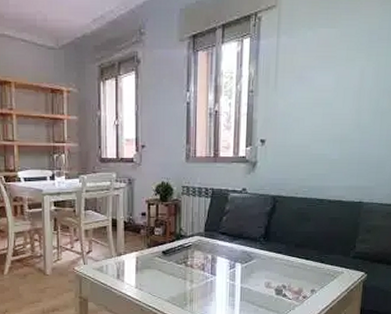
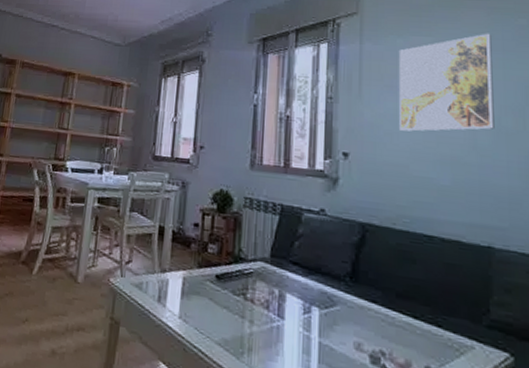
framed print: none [305,23,381,117] -> present [398,33,495,132]

